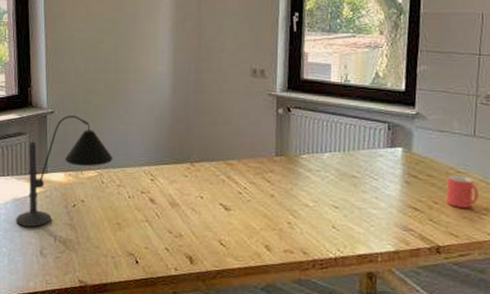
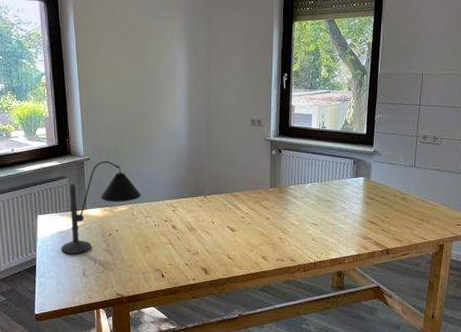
mug: present [446,175,478,208] -> none [394,196,416,220]

